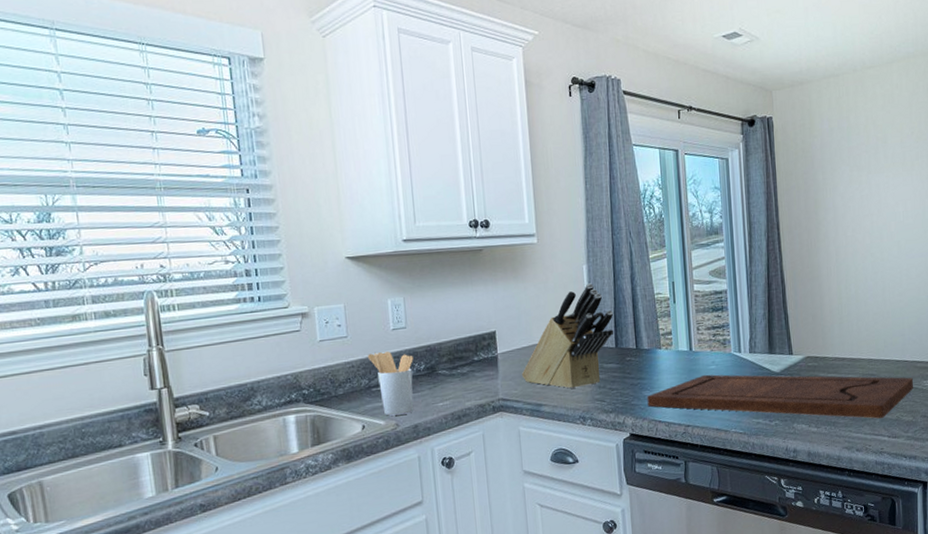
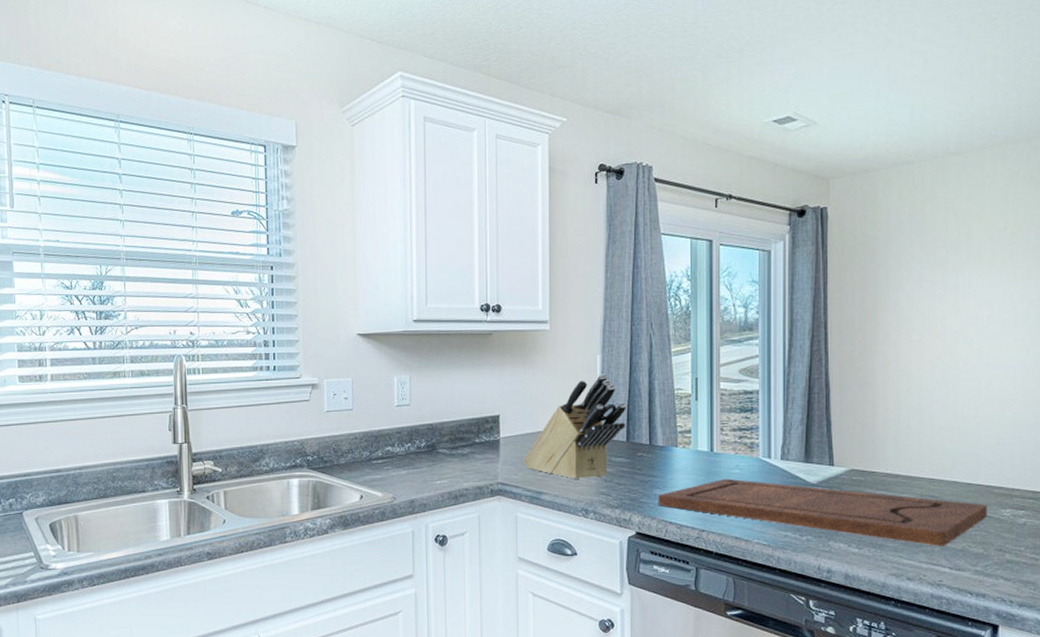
utensil holder: present [368,352,414,416] -> none [371,426,415,489]

